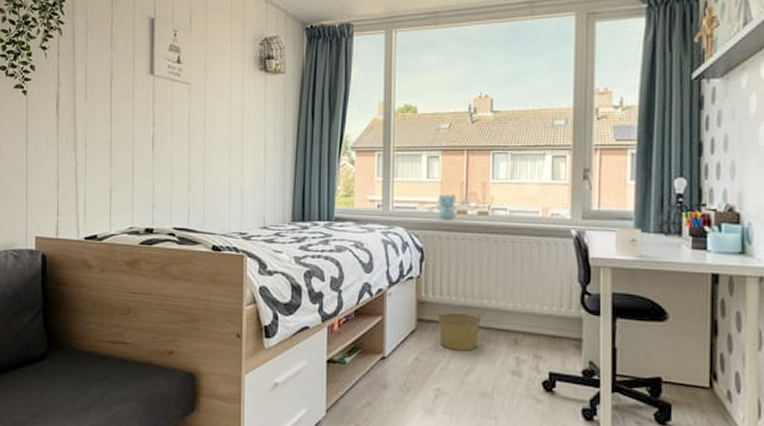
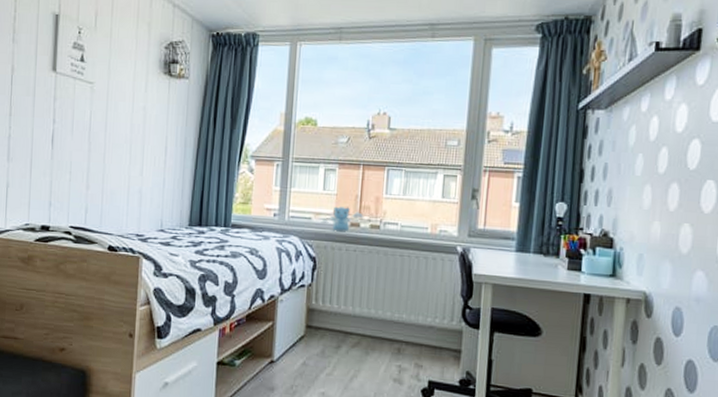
basket: present [438,313,481,351] -> none [326,320,368,358]
mug: present [615,227,652,258] -> none [497,246,532,276]

